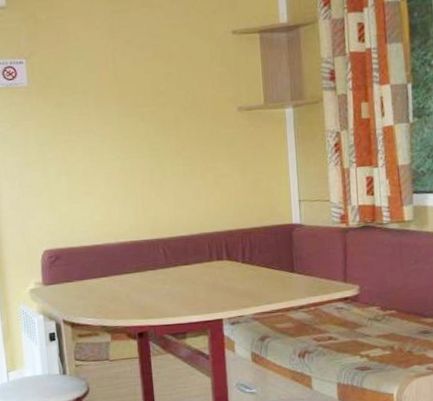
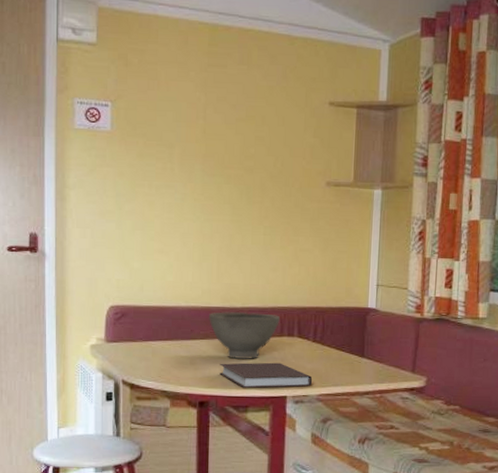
bowl: none [138,241,208,289] -> present [208,312,280,360]
notebook: none [154,287,246,316] -> present [219,362,312,389]

